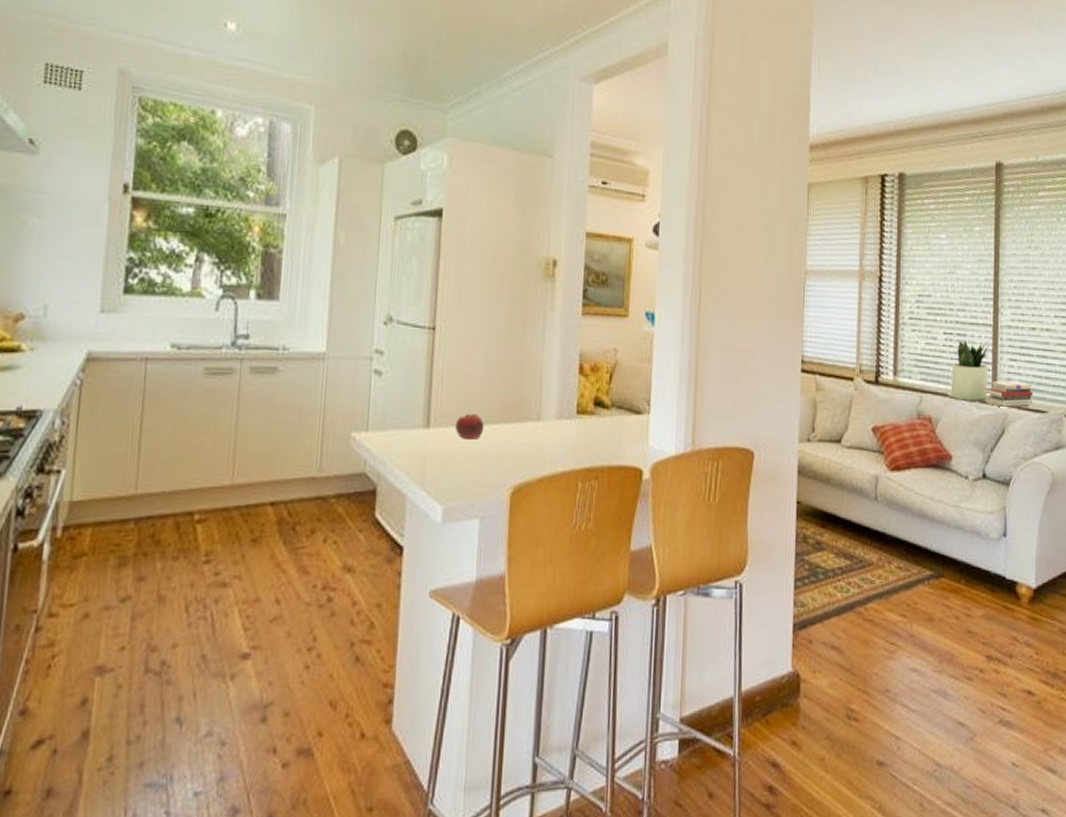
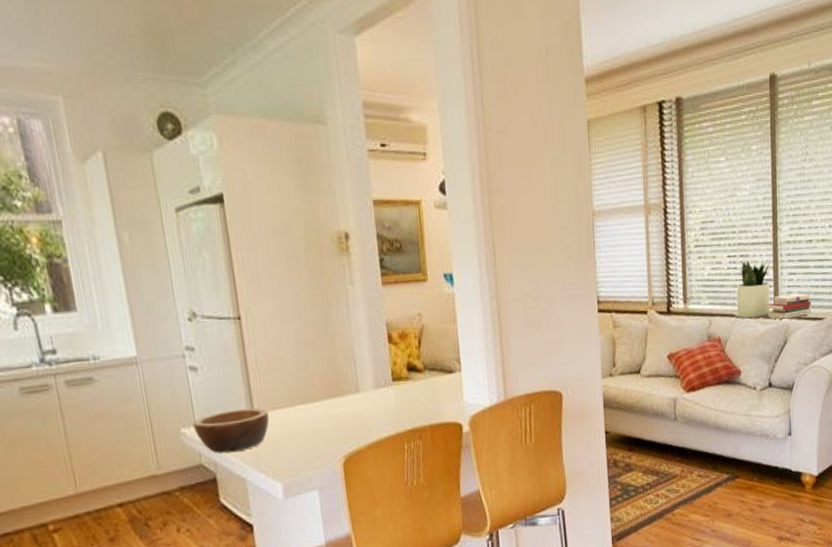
bowl: none [364,420,443,464] -> present [193,408,269,453]
fruit: present [454,413,485,439] -> none [278,394,308,420]

